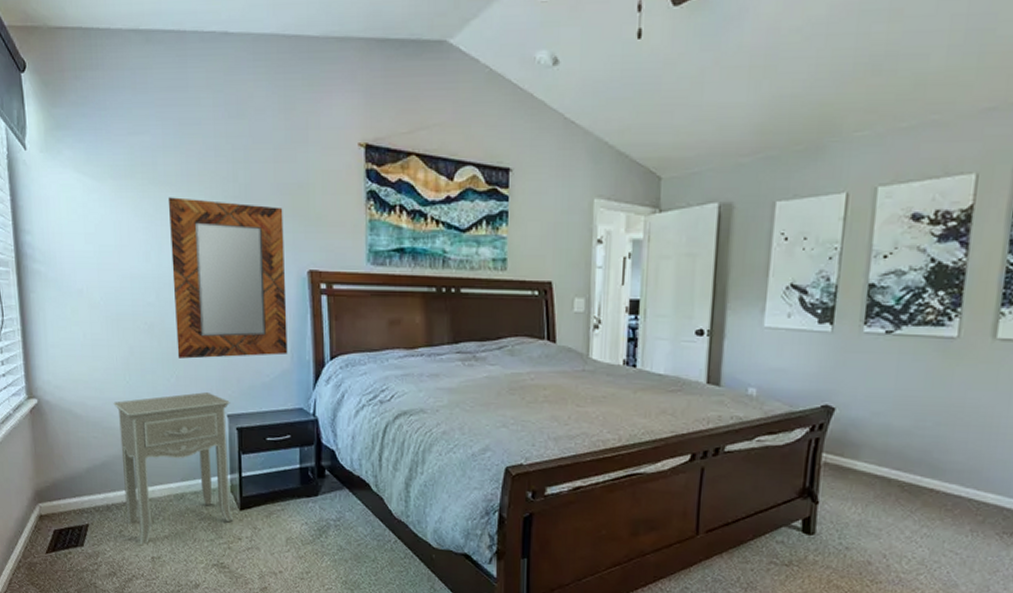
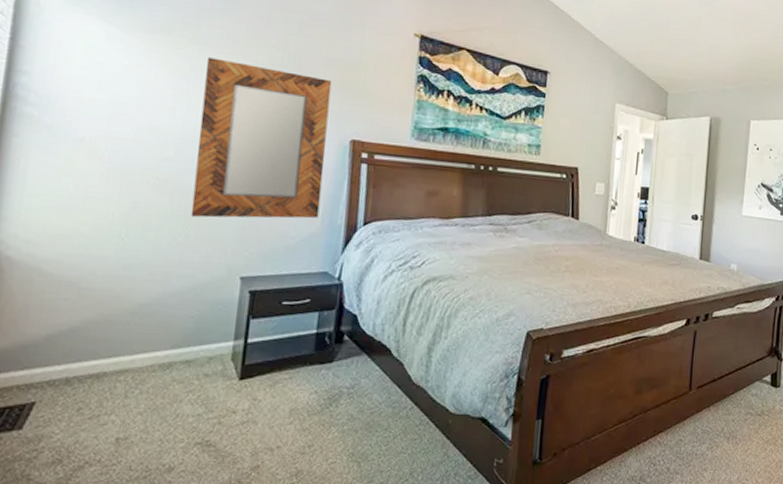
nightstand: present [113,392,234,545] -> none [90,253,246,424]

